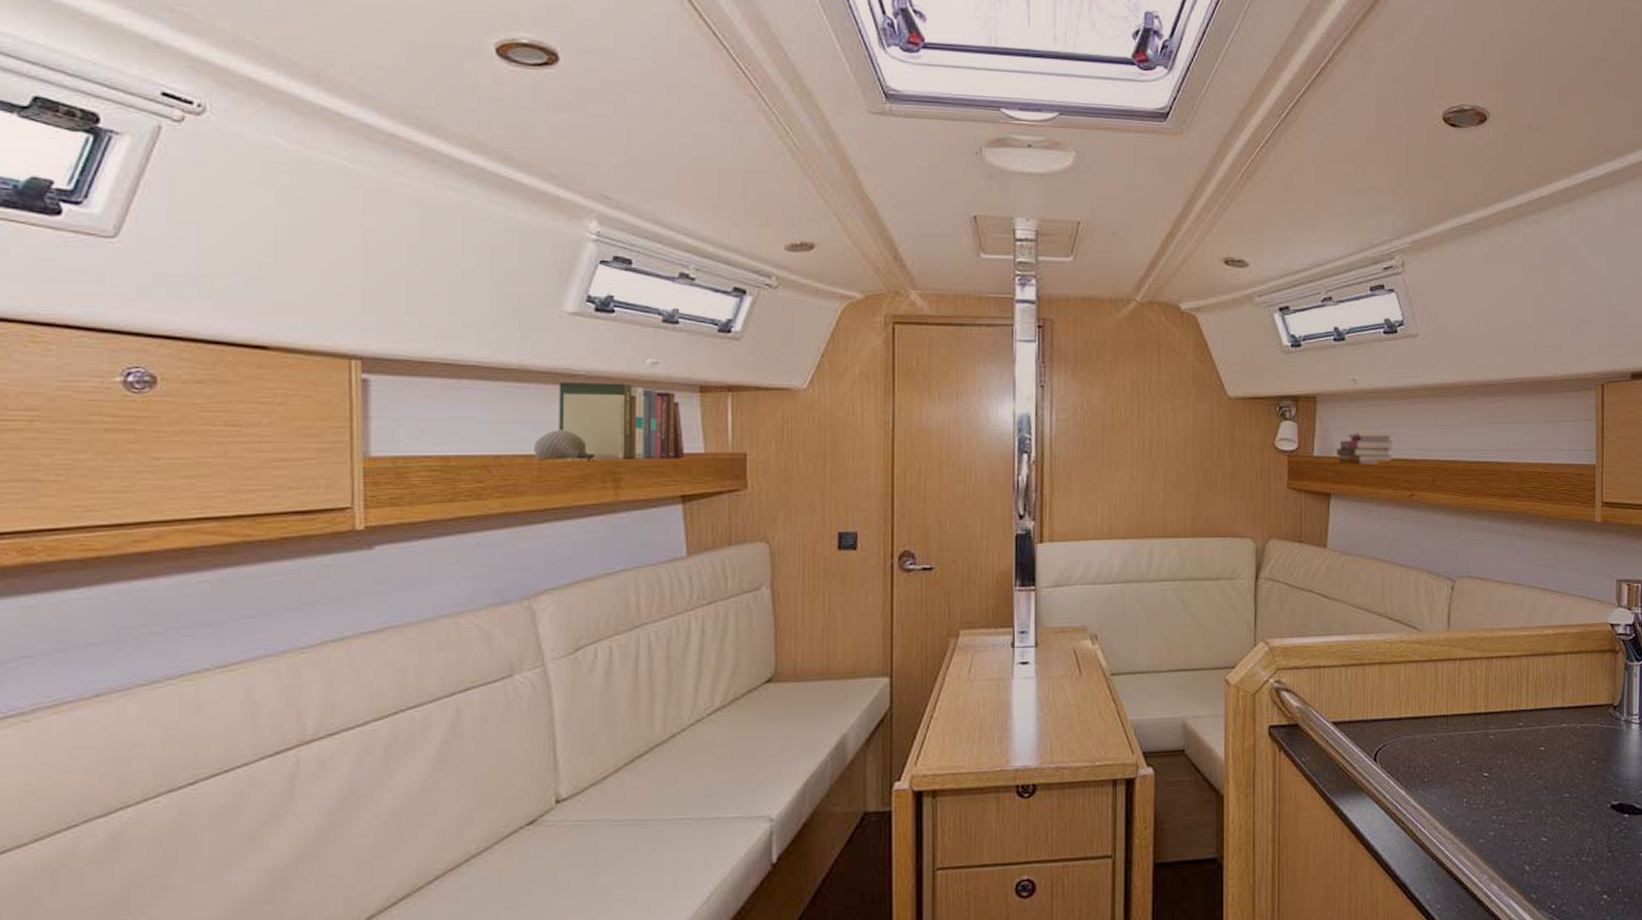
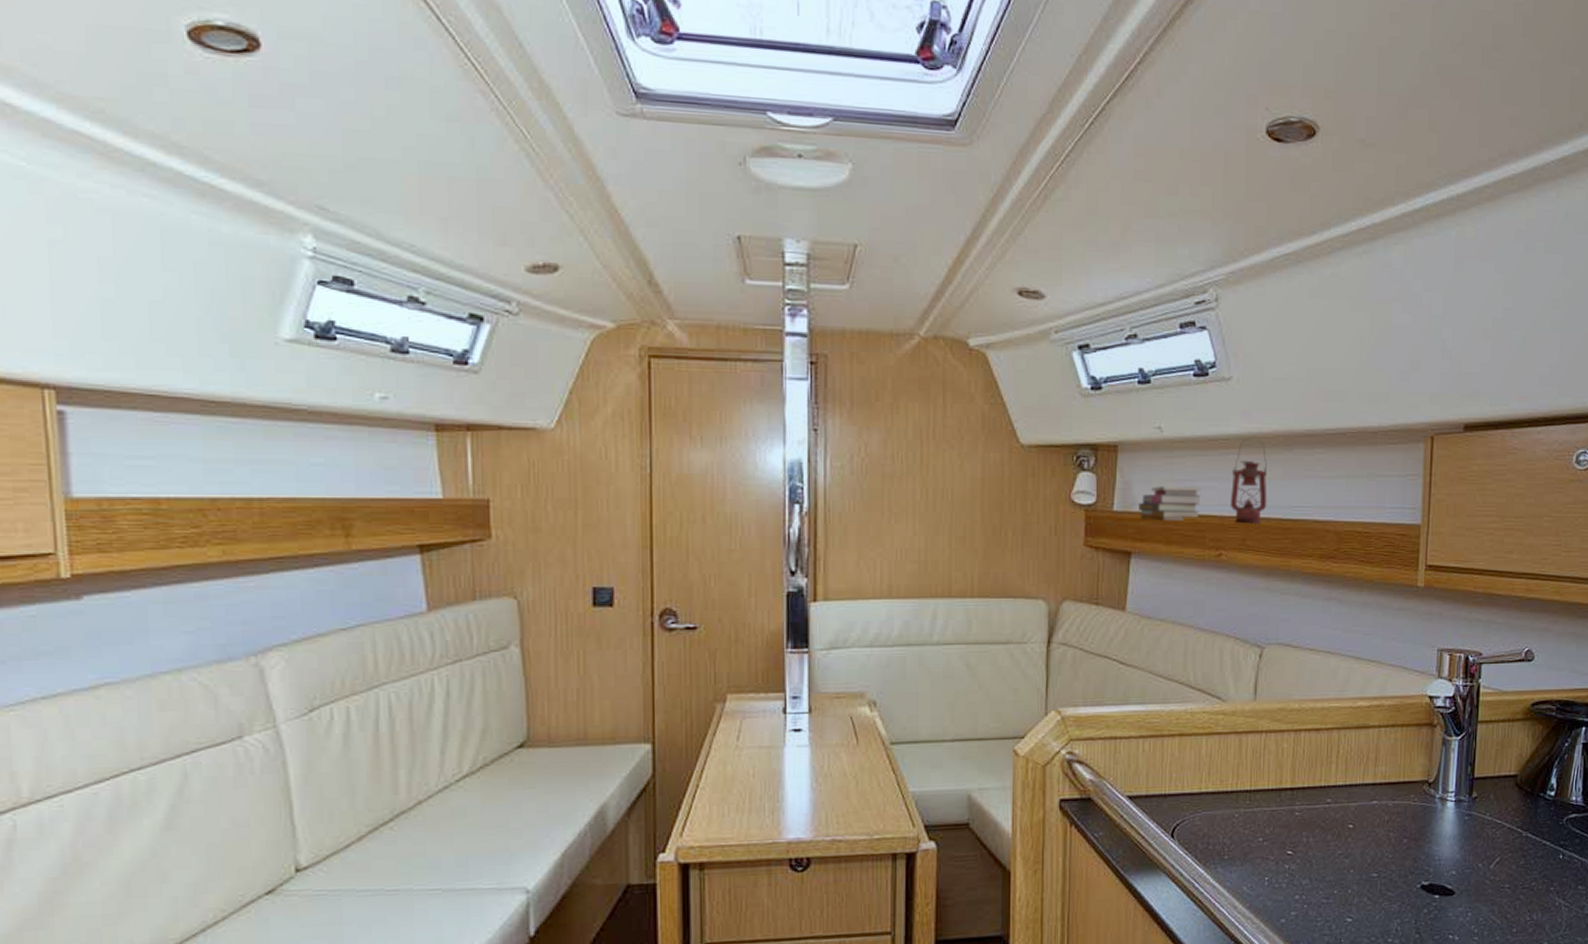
seashell: present [534,429,596,460] -> none [254,470,322,504]
books: present [558,382,685,460] -> none [278,418,422,505]
lantern: none [1420,389,1454,466] -> present [1230,438,1268,524]

